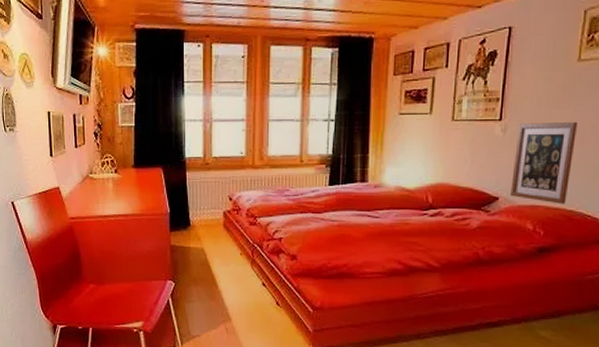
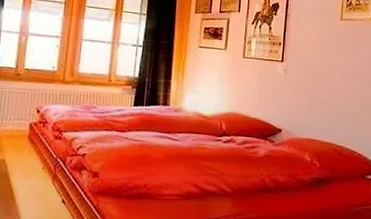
wall art: present [510,121,577,204] -> none [291,66,342,140]

